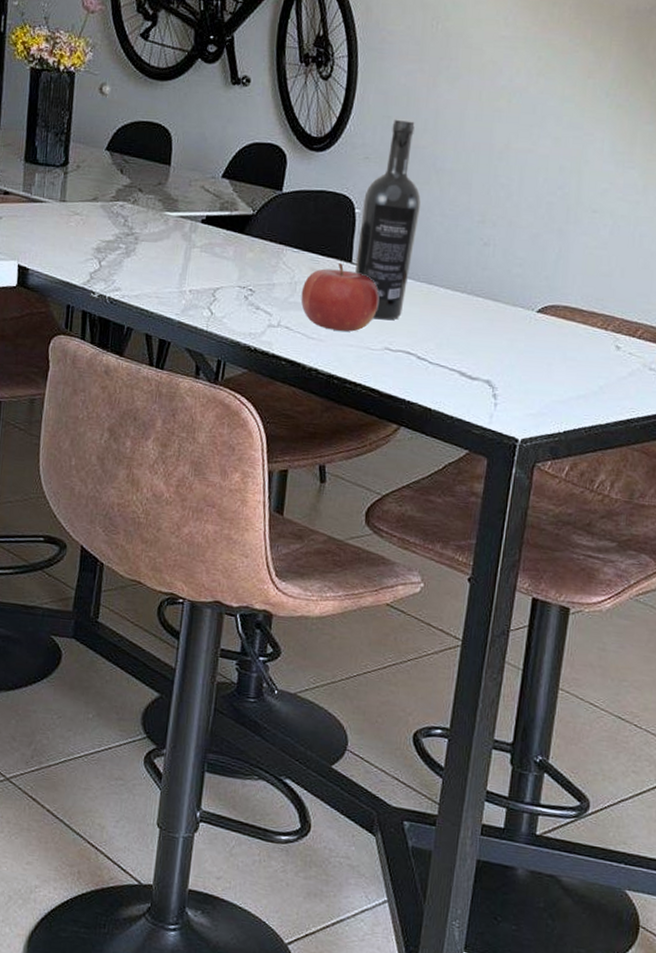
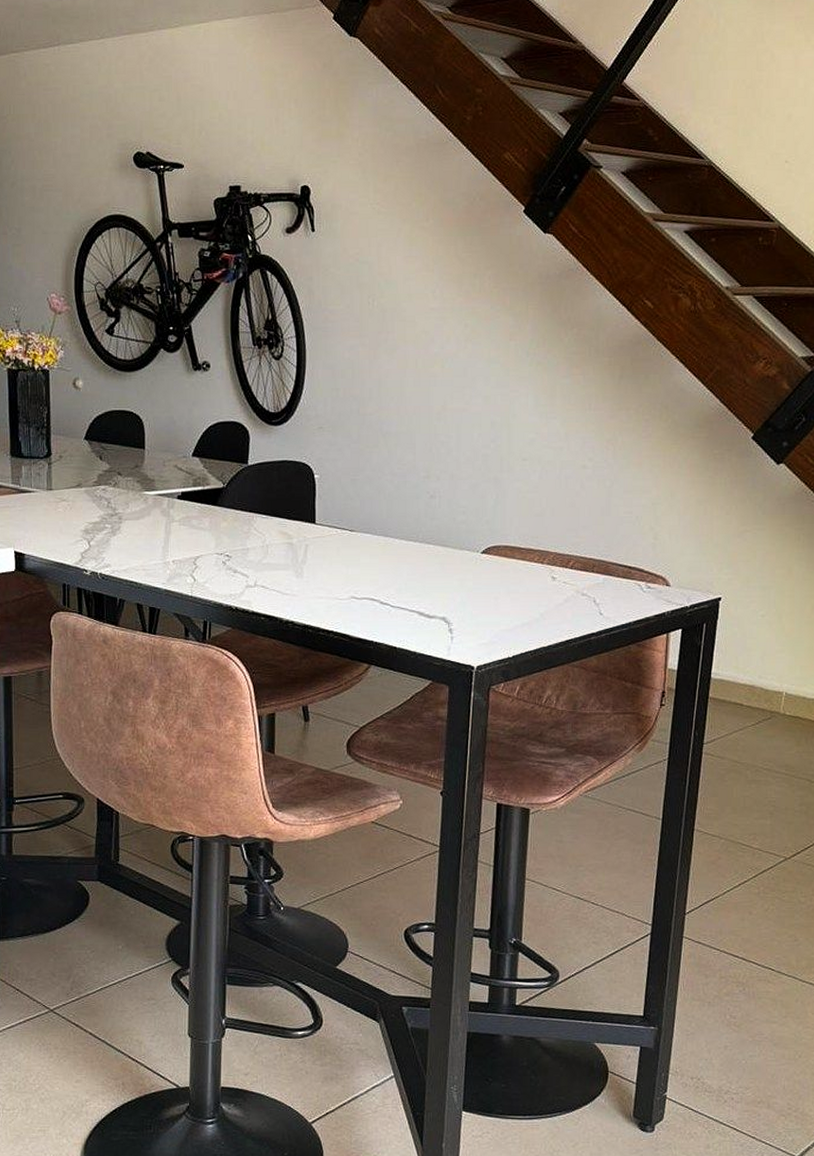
fruit: present [301,263,380,332] -> none [273,525,343,585]
wine bottle: present [355,119,422,320] -> none [319,390,373,571]

